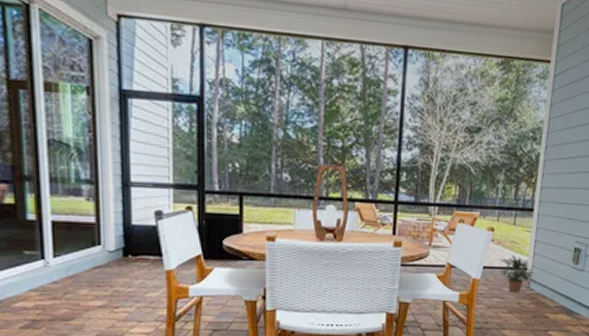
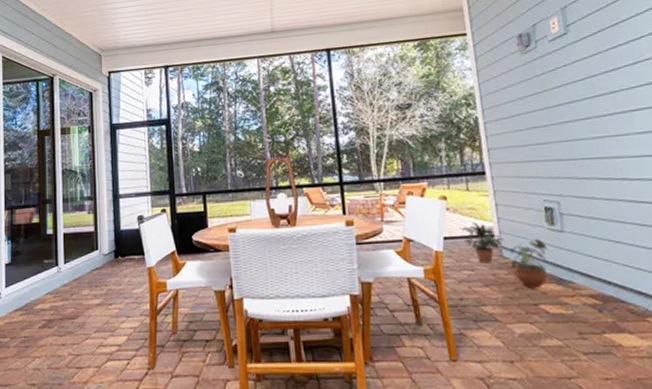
potted plant: none [535,274,568,316] -> present [509,238,548,288]

